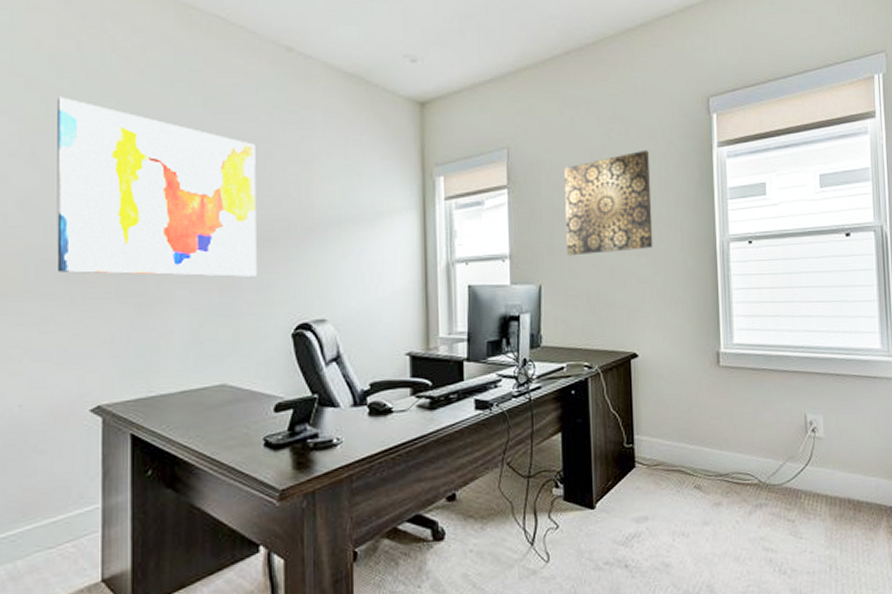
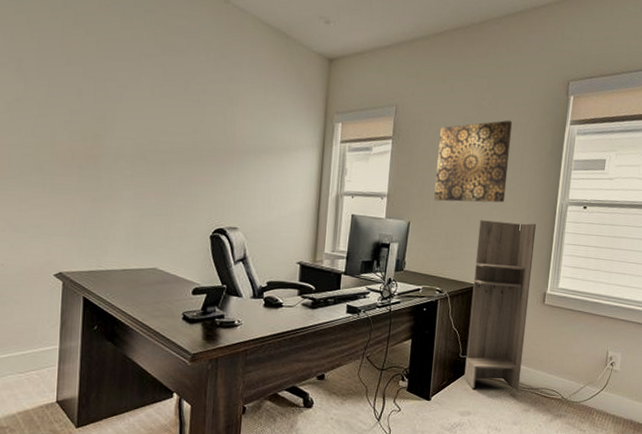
wall art: present [57,97,257,277] -> none [33,21,193,187]
shelf: none [626,269,705,487] -> present [464,220,537,392]

